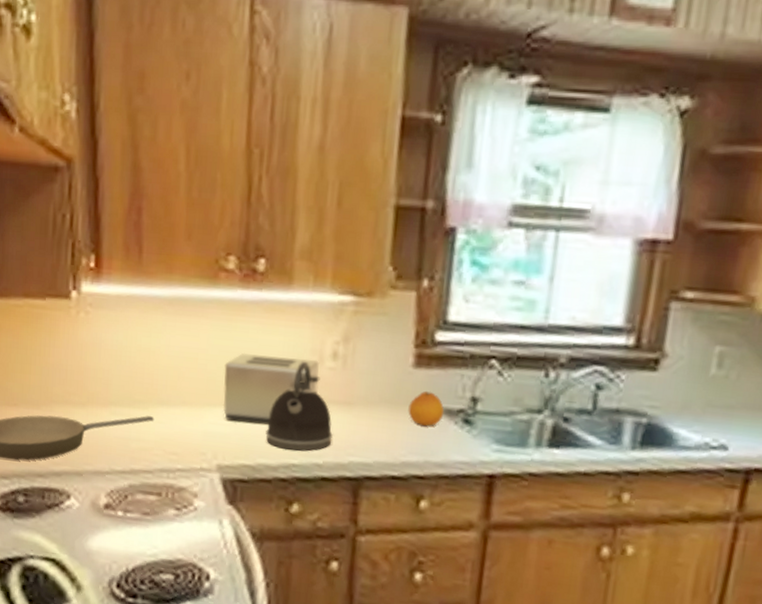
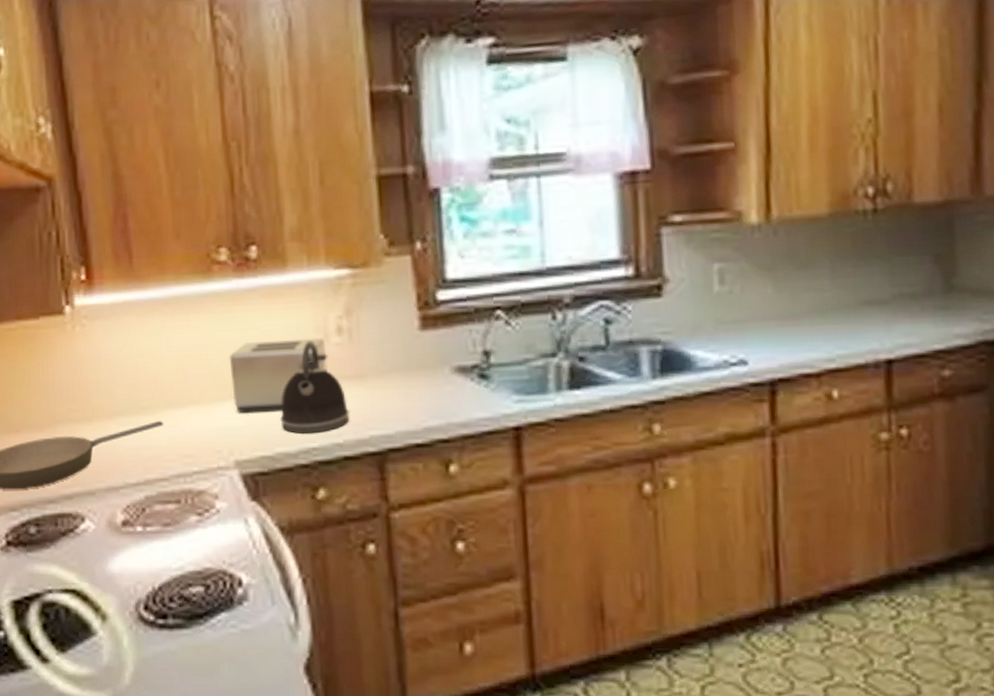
fruit: present [408,390,445,426] -> none [421,351,459,387]

